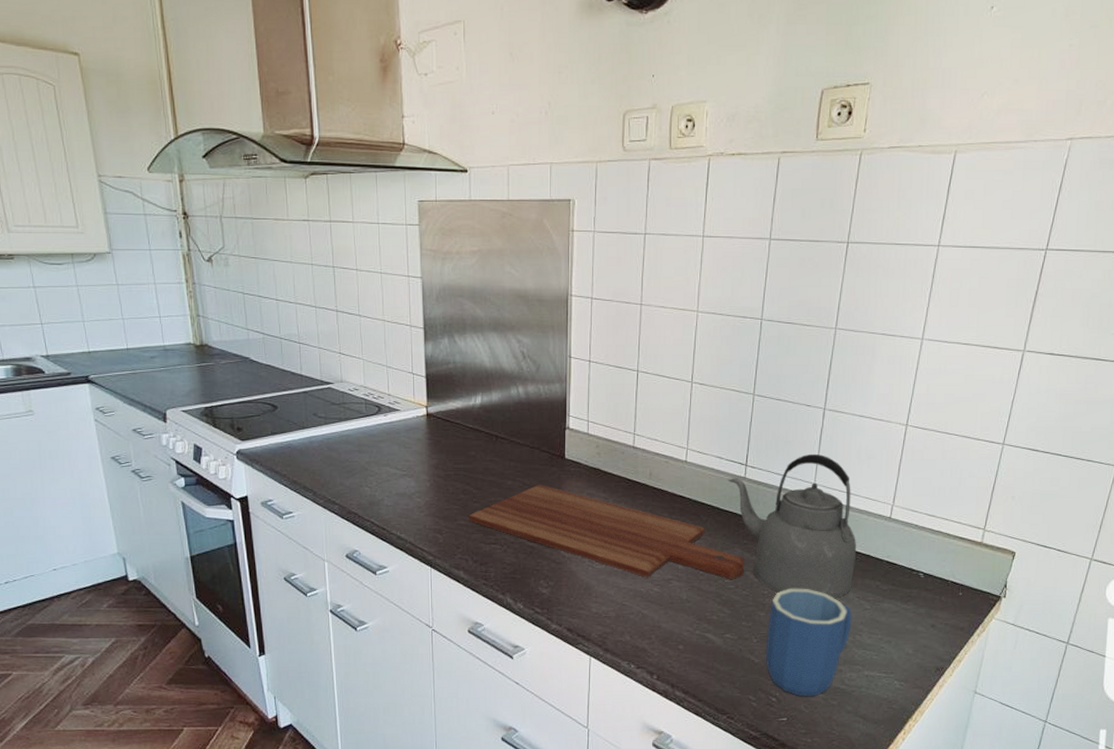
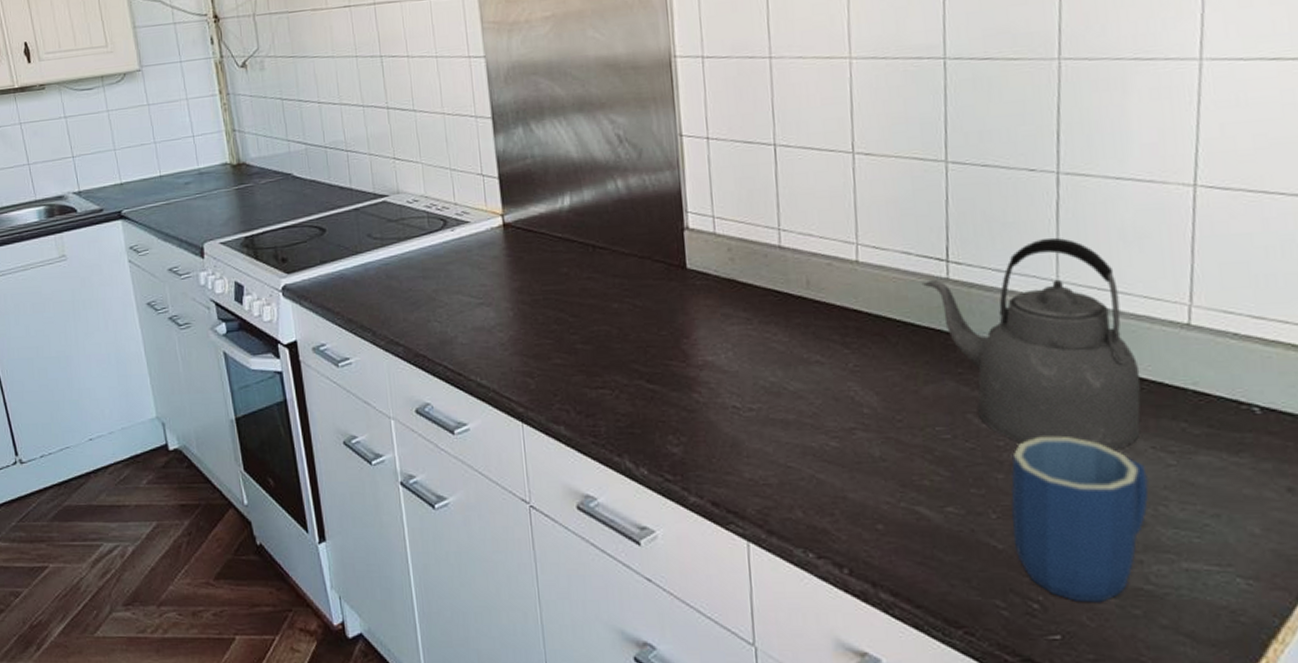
cutting board: present [469,484,745,579] -> none [566,305,964,427]

